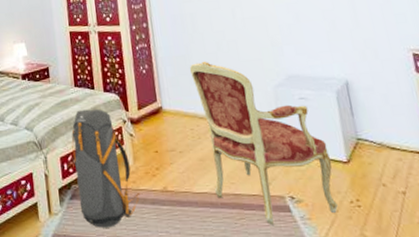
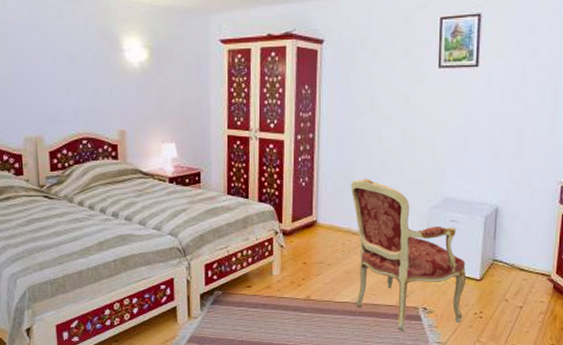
backpack: present [71,109,140,228] -> none [218,218,283,331]

